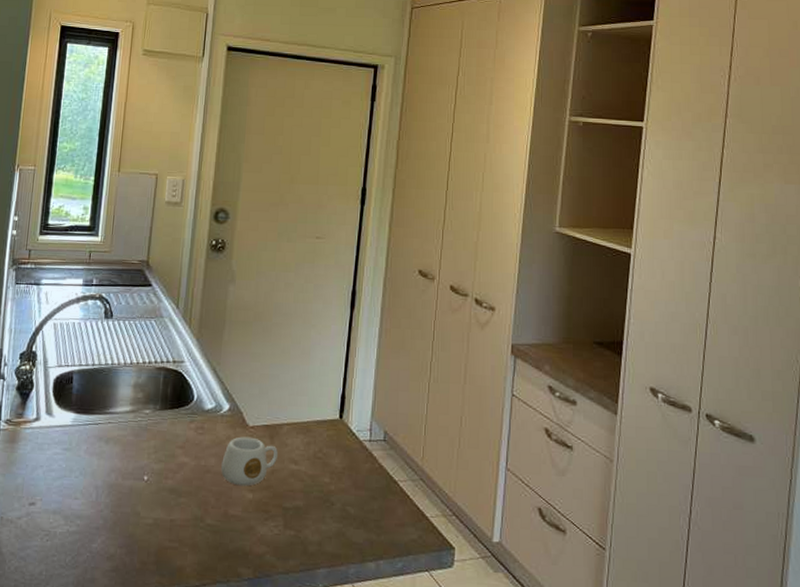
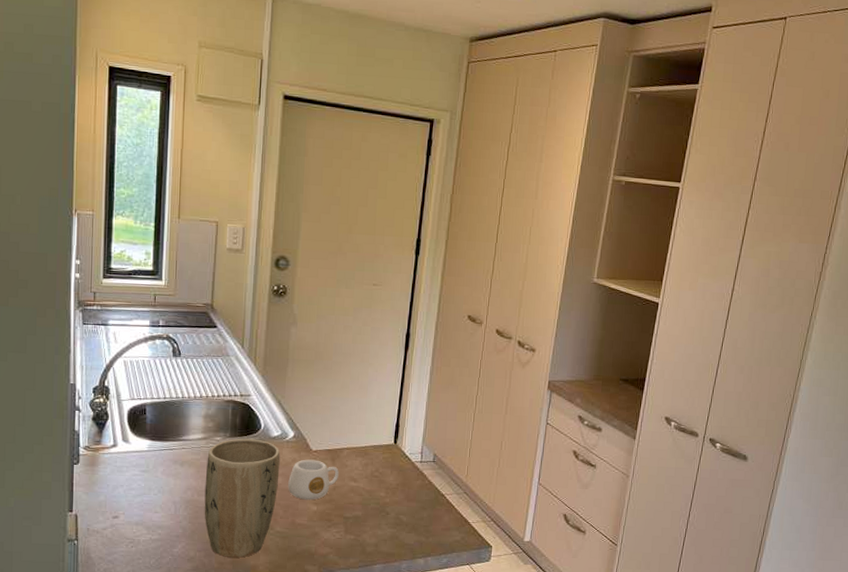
plant pot: none [128,411,214,557] -> present [204,438,280,558]

